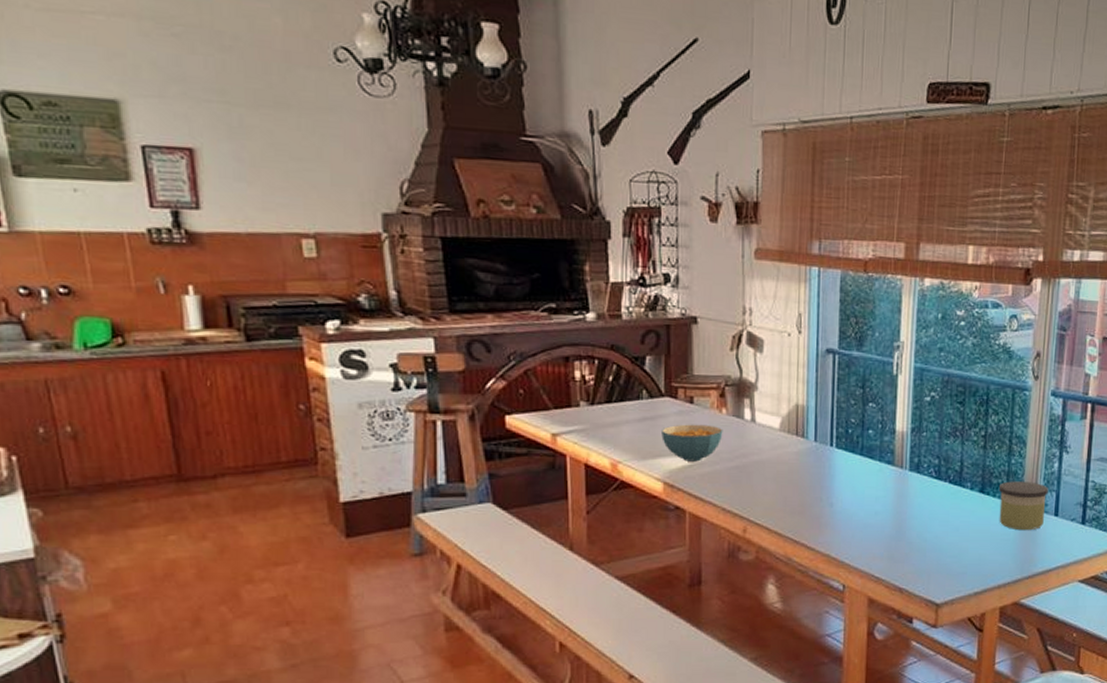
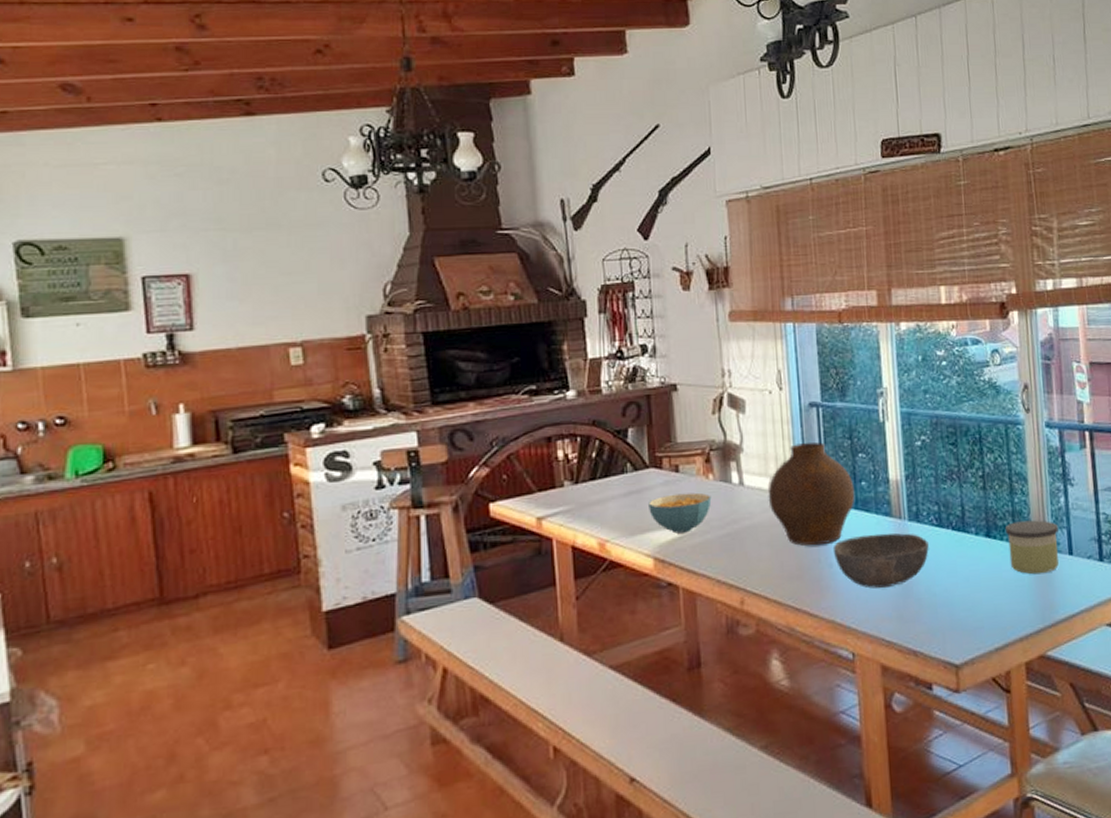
vase: none [778,388,862,486] -> present [768,442,855,546]
bowl: none [834,480,925,529] -> present [832,533,929,589]

